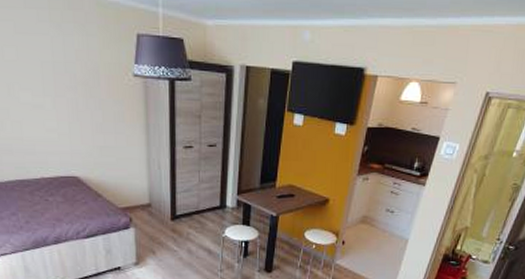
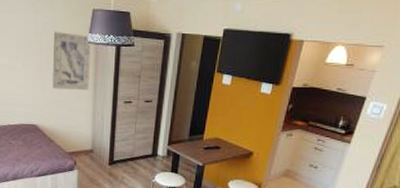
wall art: none [89,60,140,133] -> present [52,31,91,90]

